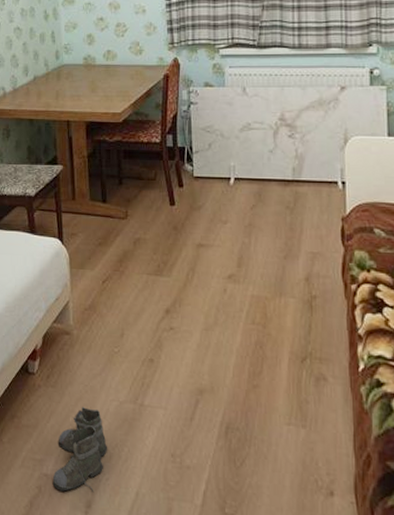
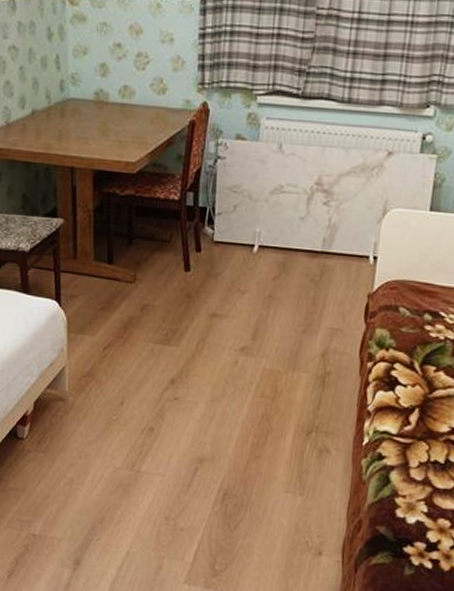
boots: present [52,407,108,493] -> none [40,472,101,552]

